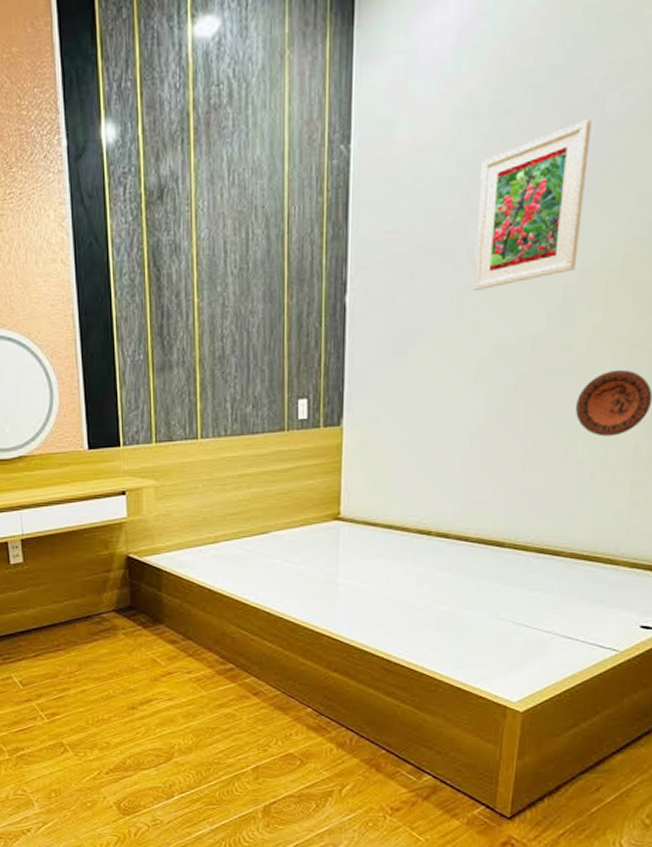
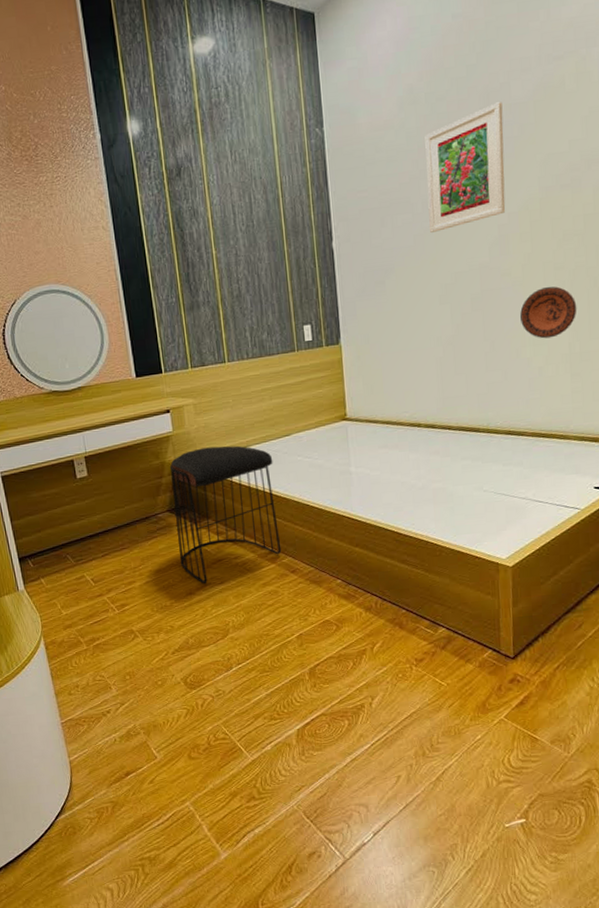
stool: none [120,539,244,699] -> present [169,445,282,584]

